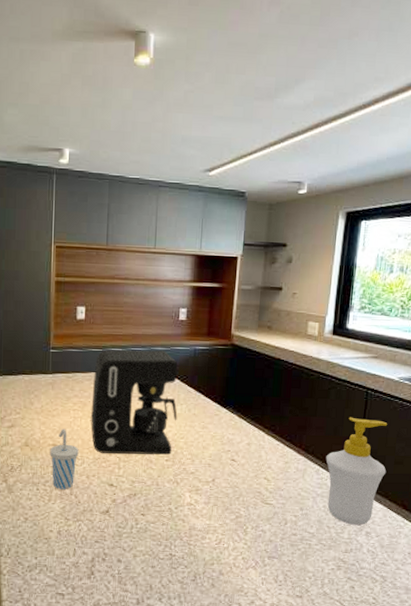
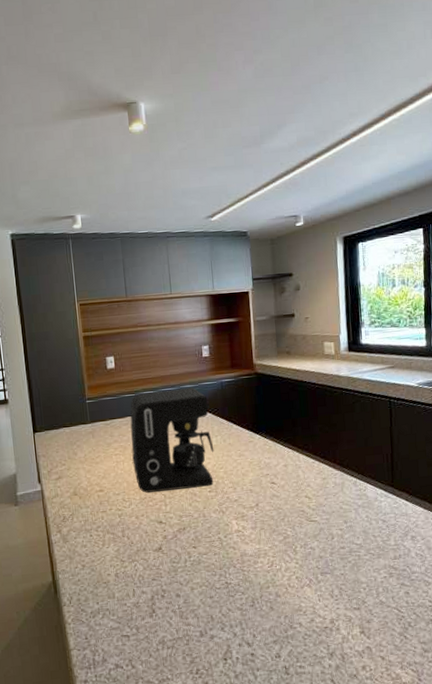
cup: present [50,429,79,489] -> none [98,474,126,533]
soap bottle: present [326,417,388,525] -> none [361,426,421,531]

